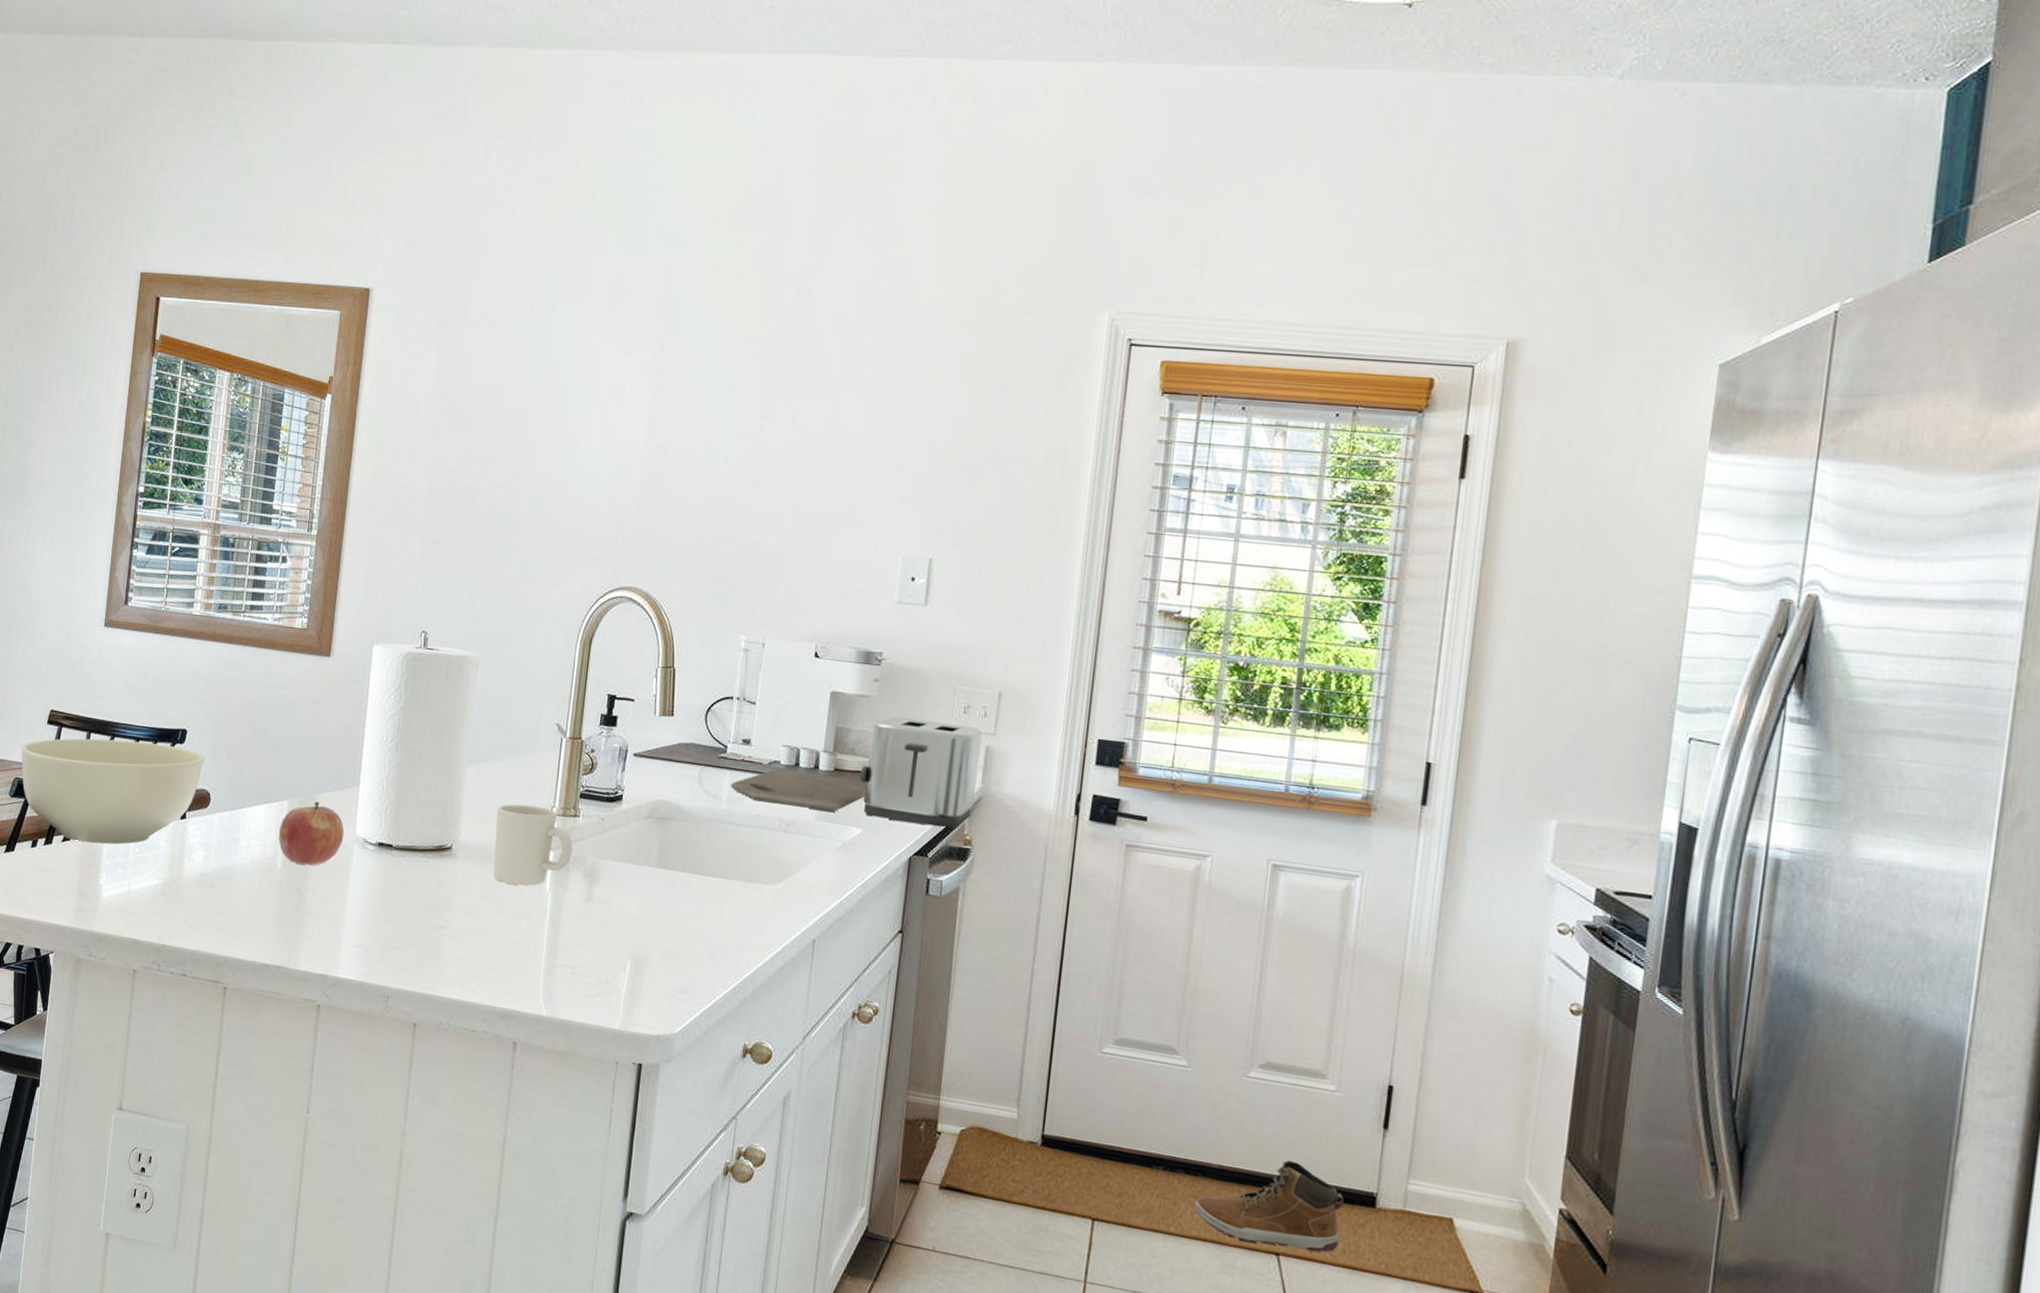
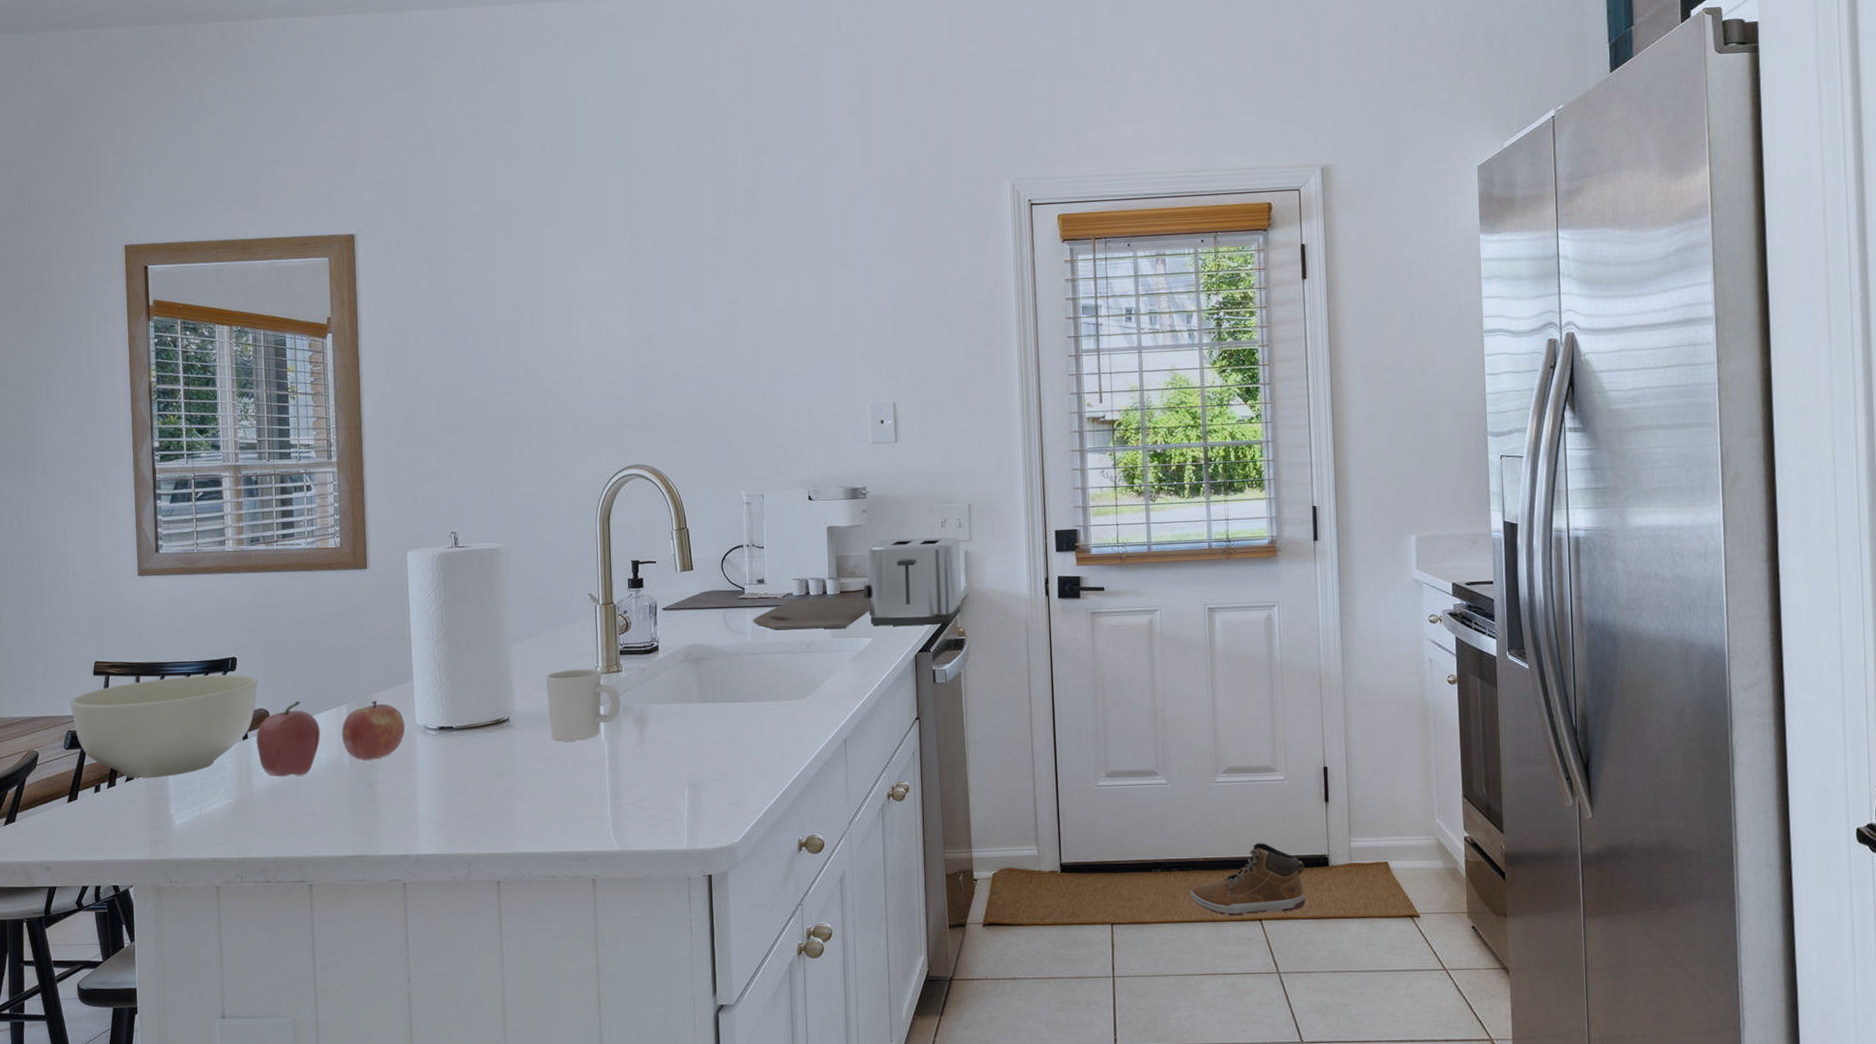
fruit: none [193,787,258,869] -> present [256,700,320,778]

